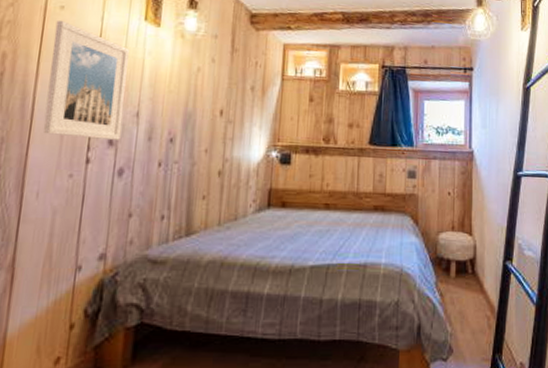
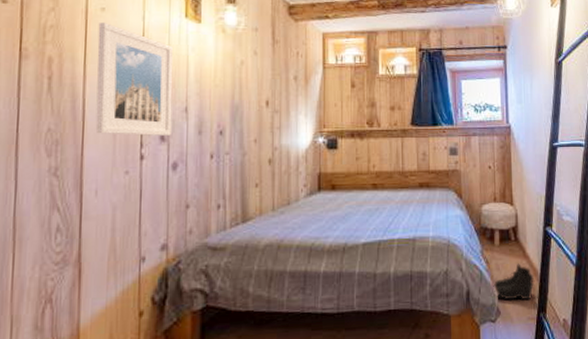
boots: none [446,298,492,339] -> present [493,263,535,300]

